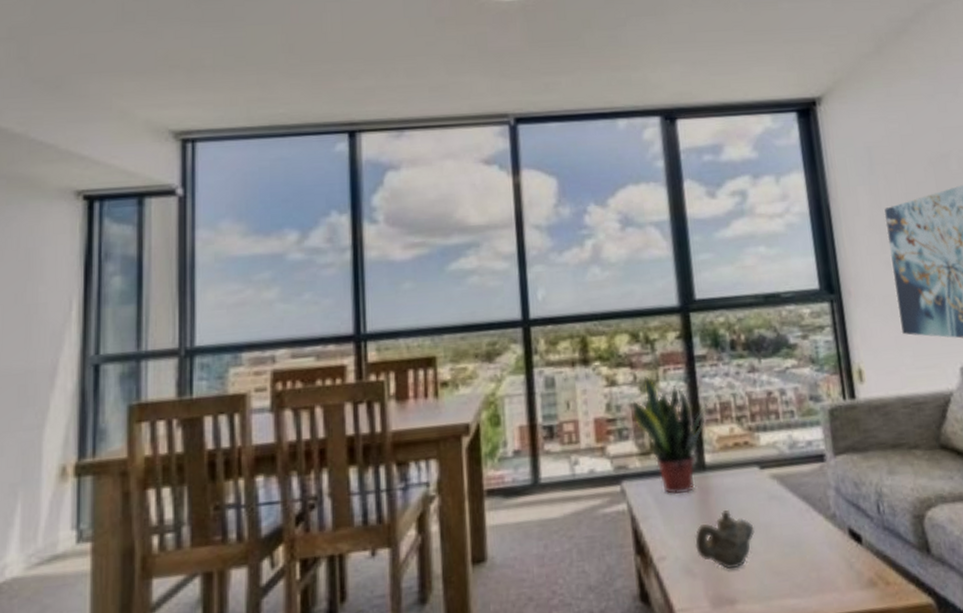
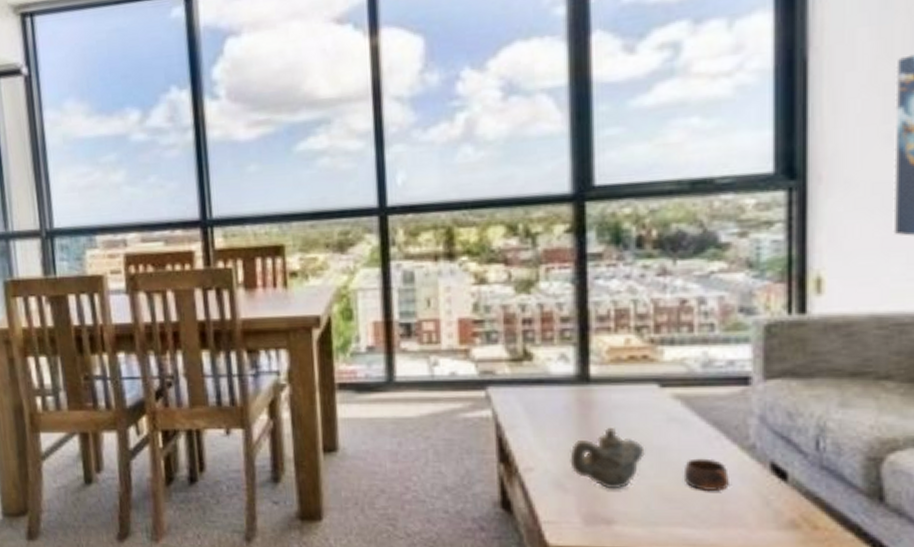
potted plant: present [632,376,710,495] -> none [504,275,603,406]
cup: none [785,530,821,561] -> present [683,458,729,492]

